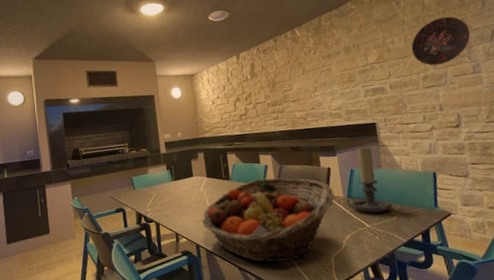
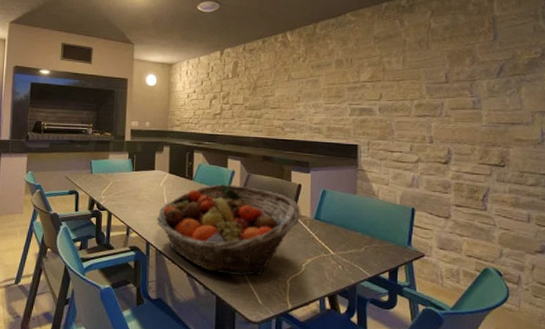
candle holder: present [347,146,393,213] -> none [313,167,363,241]
decorative plate: present [411,16,471,66] -> none [409,44,476,94]

